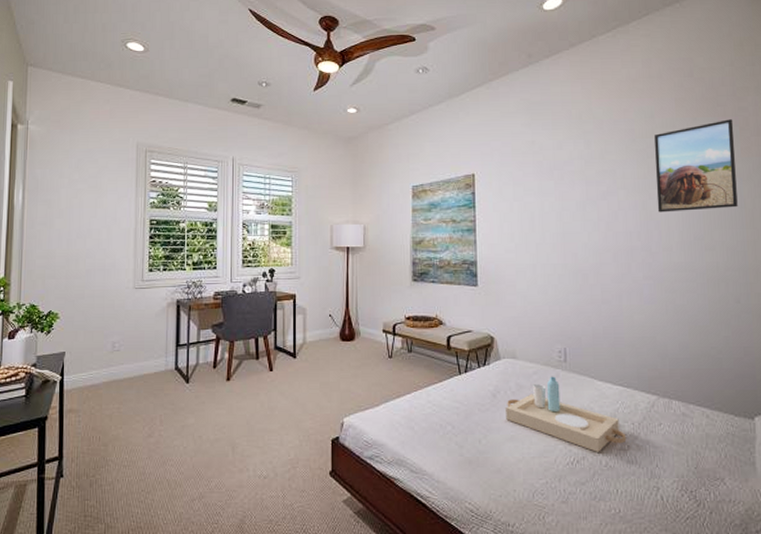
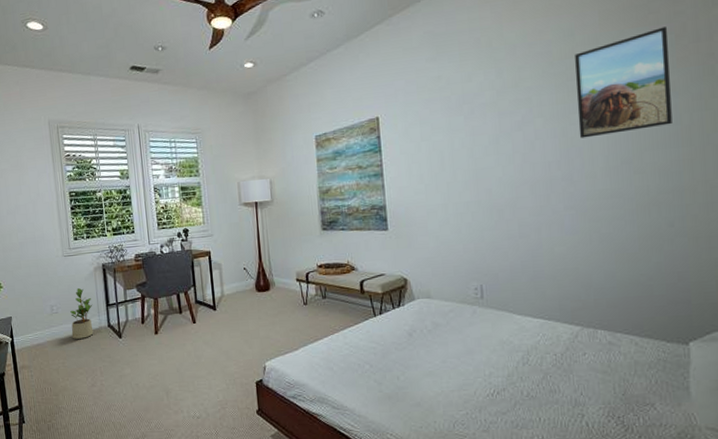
potted plant: none [132,324,161,381] -> present [70,287,94,339]
serving tray: present [506,376,627,452] -> none [422,313,549,384]

